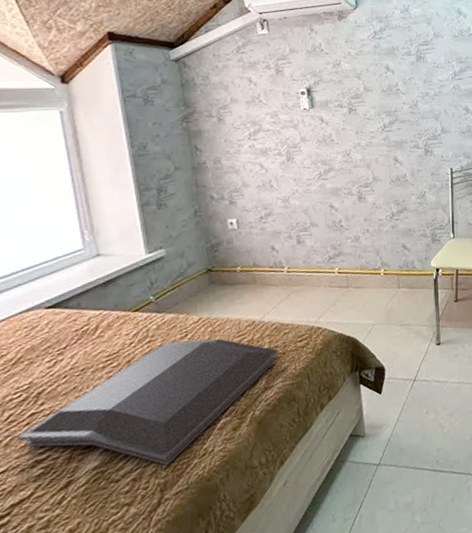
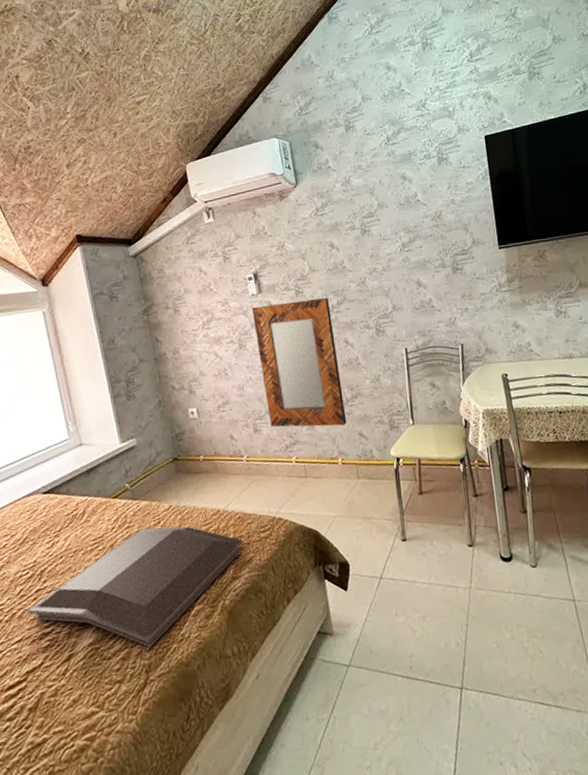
home mirror: none [302,117,391,239] -> present [251,298,347,428]

